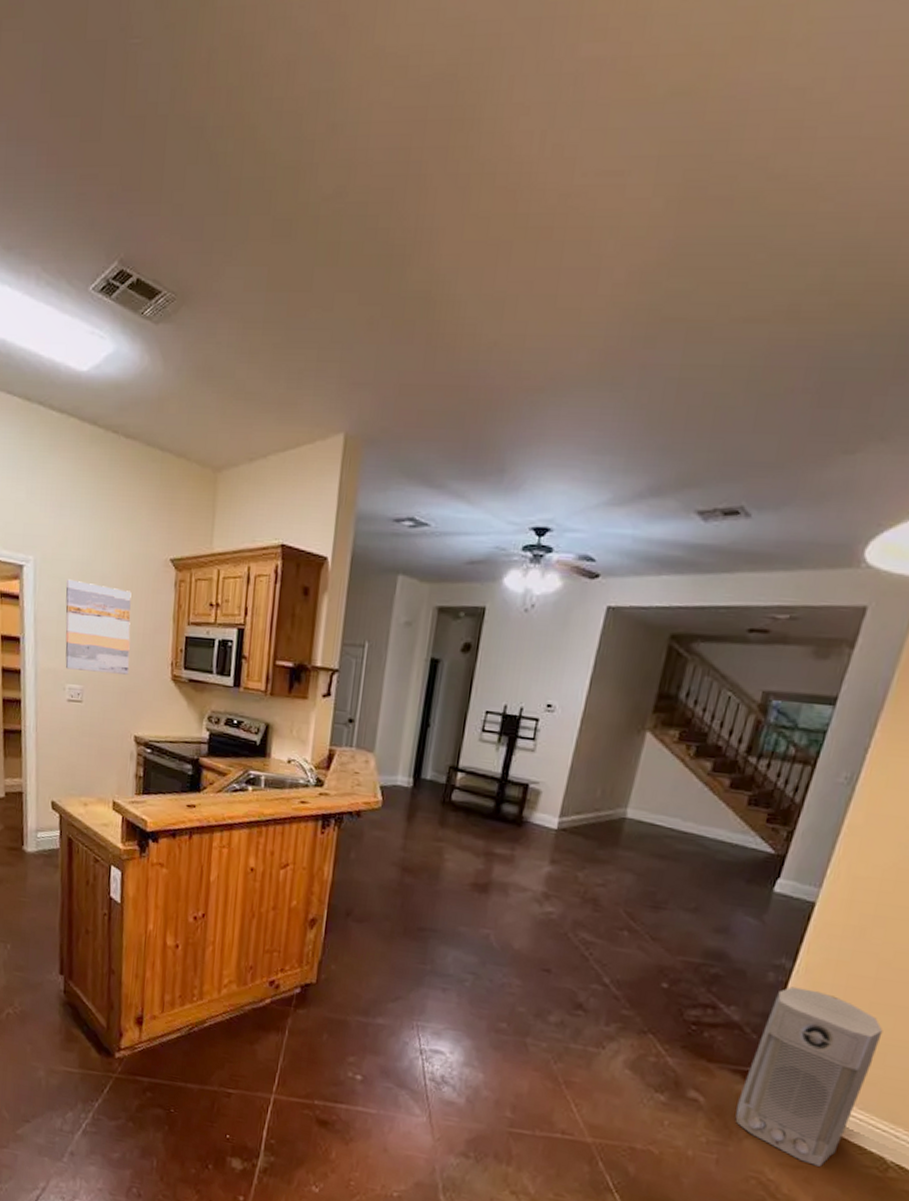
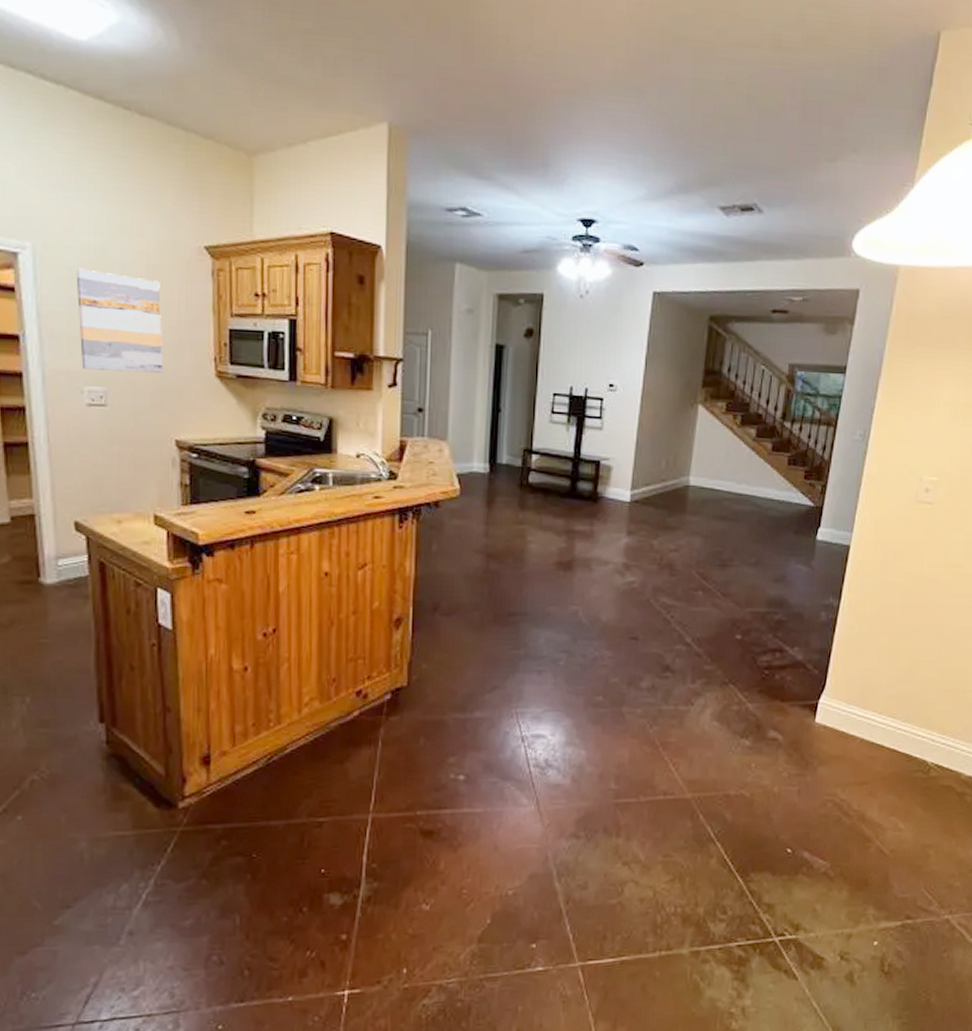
air purifier: present [735,986,883,1167] -> none [809,622,913,779]

